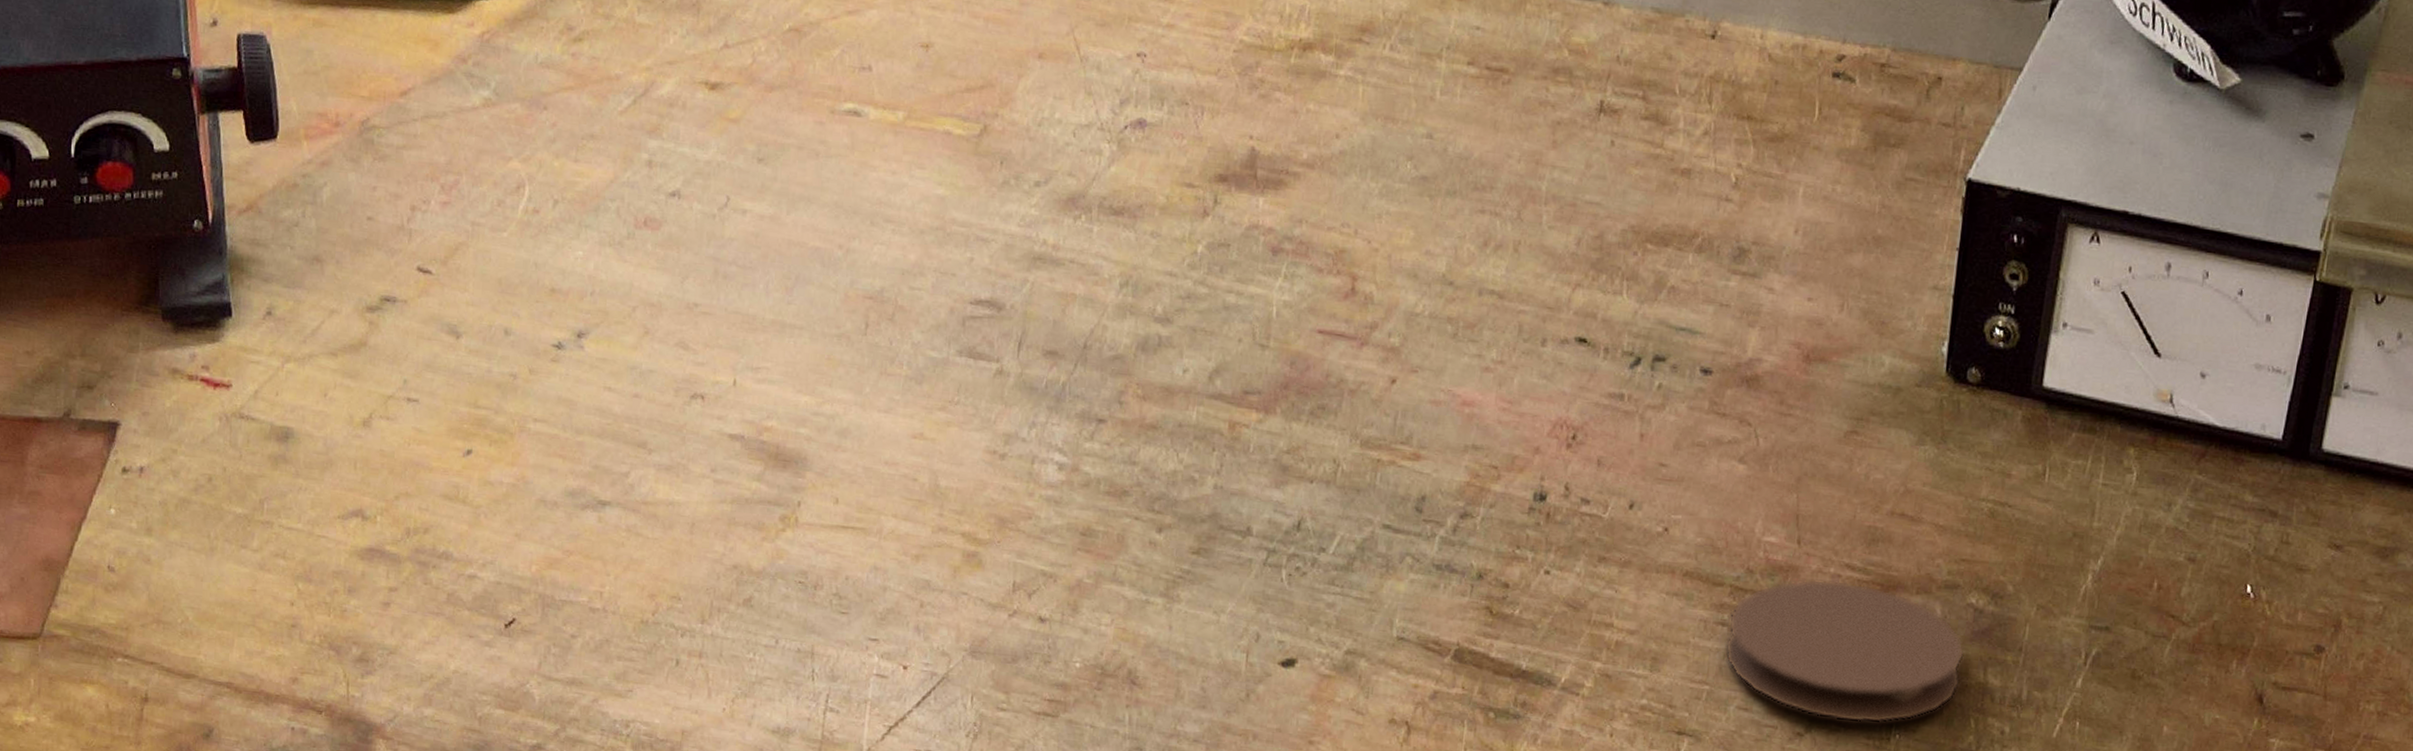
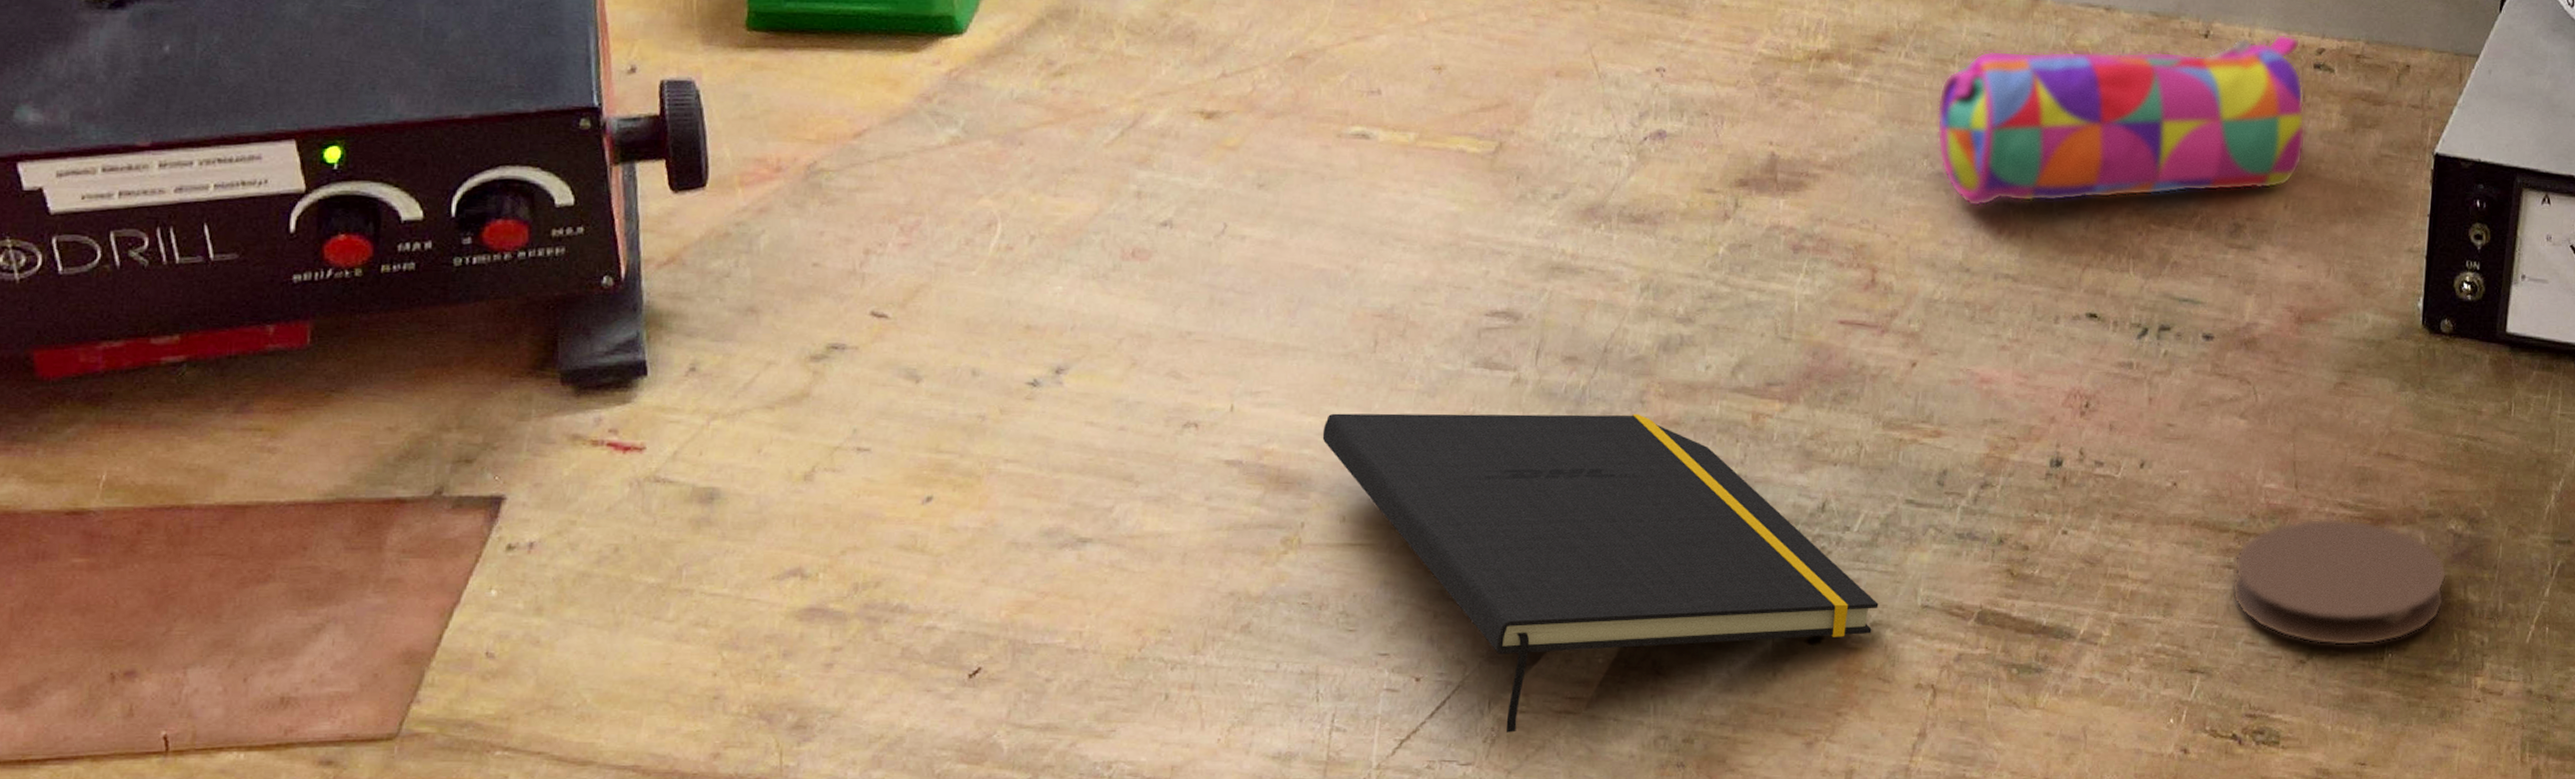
notepad: none [817,394,1354,729] -> present [1322,413,1879,733]
pencil case: none [1421,36,1821,216] -> present [1936,33,2306,207]

